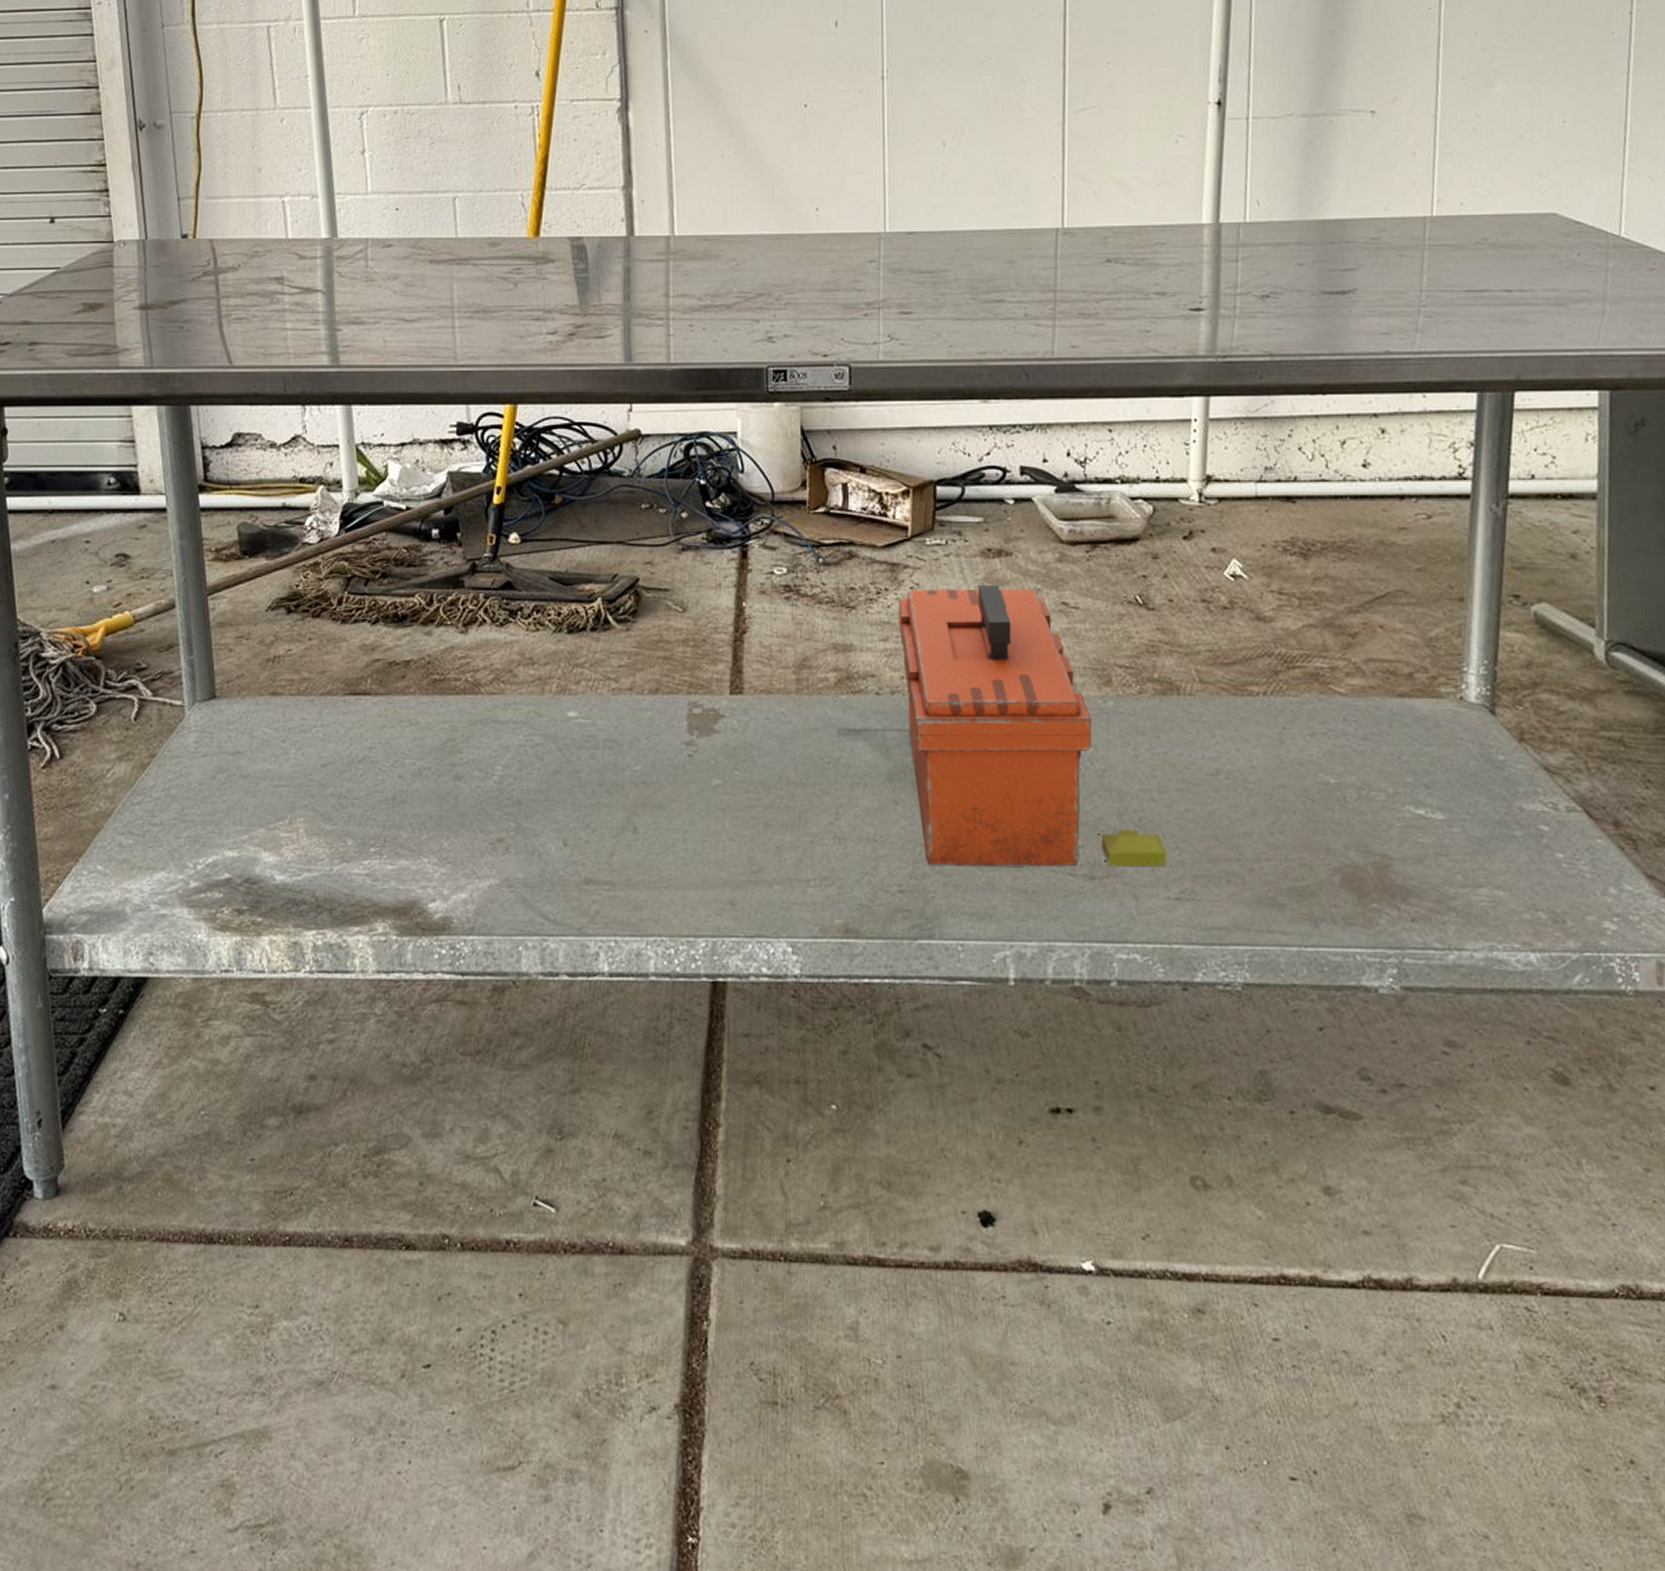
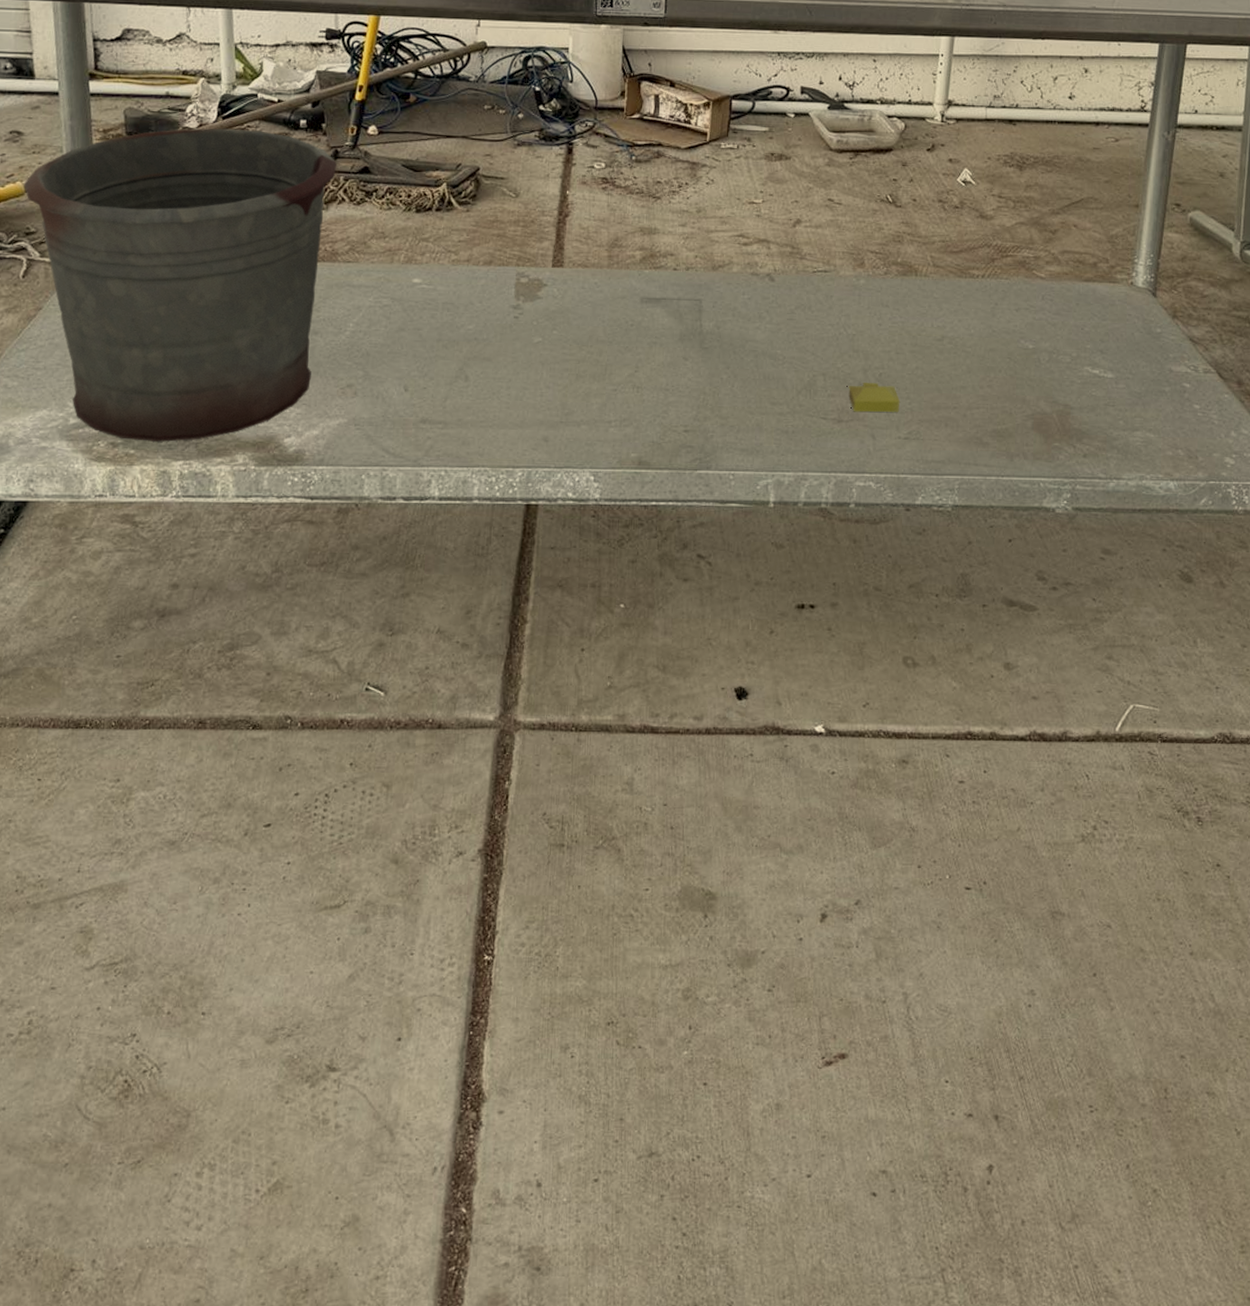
bucket: none [132,542,476,908] -> present [24,128,338,442]
toolbox: present [898,584,1092,867] -> none [695,182,847,413]

